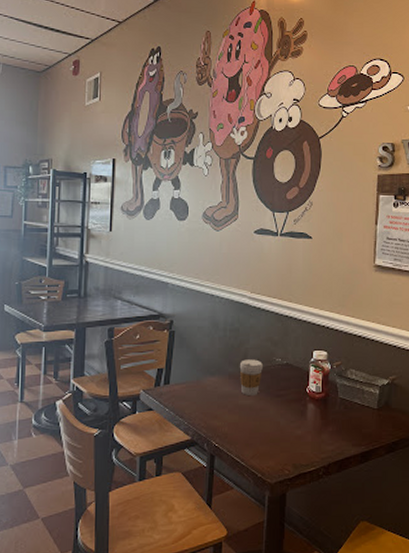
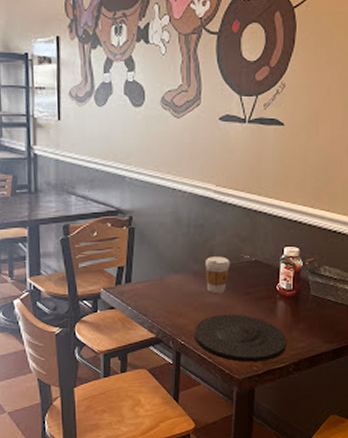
plate: none [228,416,316,465] -> present [194,314,286,362]

